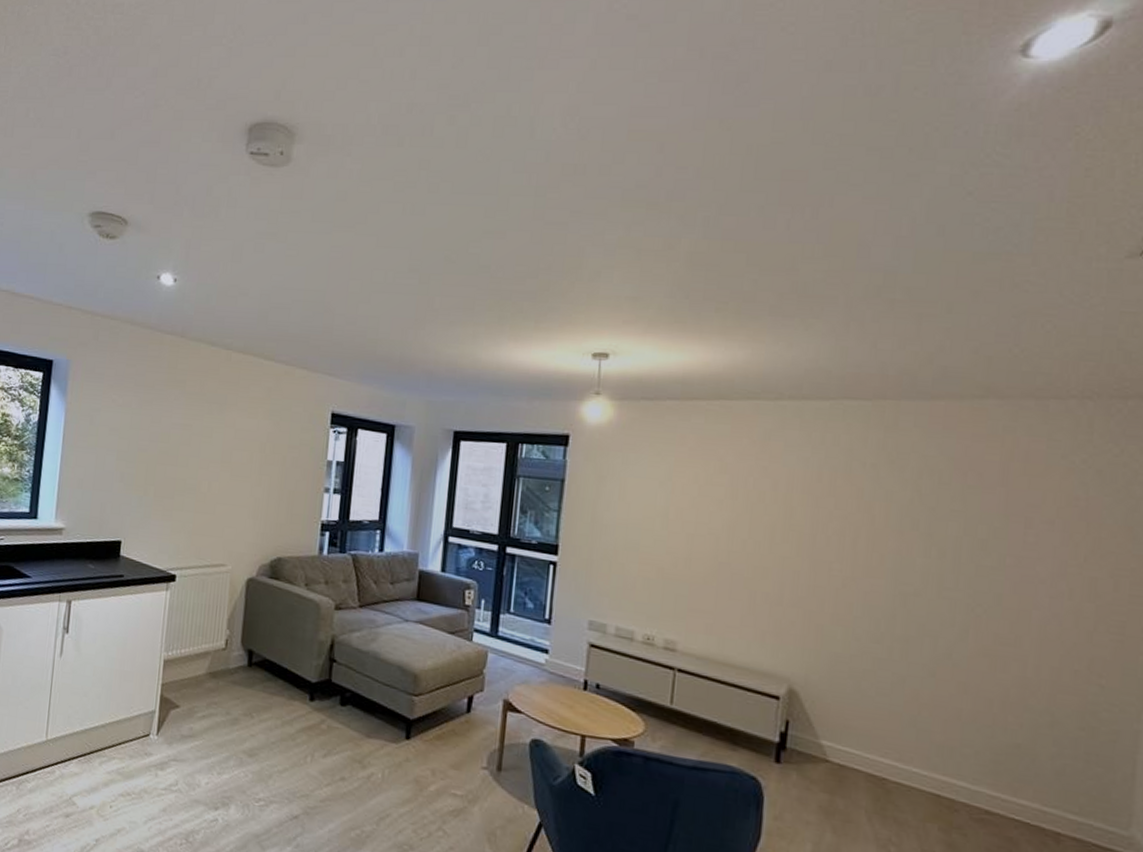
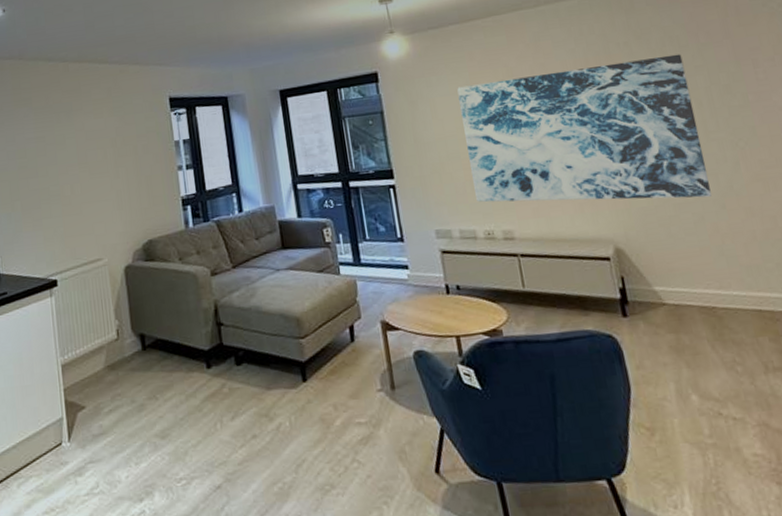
wall art: none [645,471,939,660] -> present [457,54,712,203]

